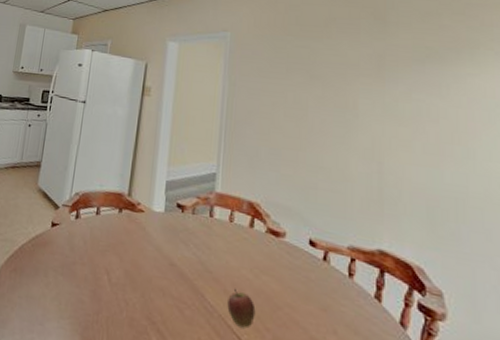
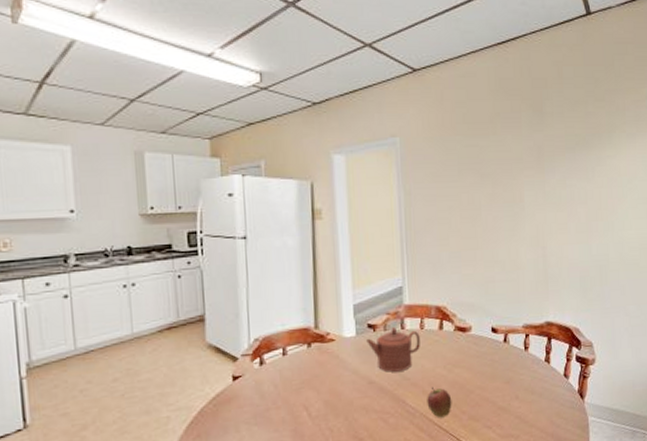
teapot: none [173,213,228,262] -> present [366,327,420,372]

